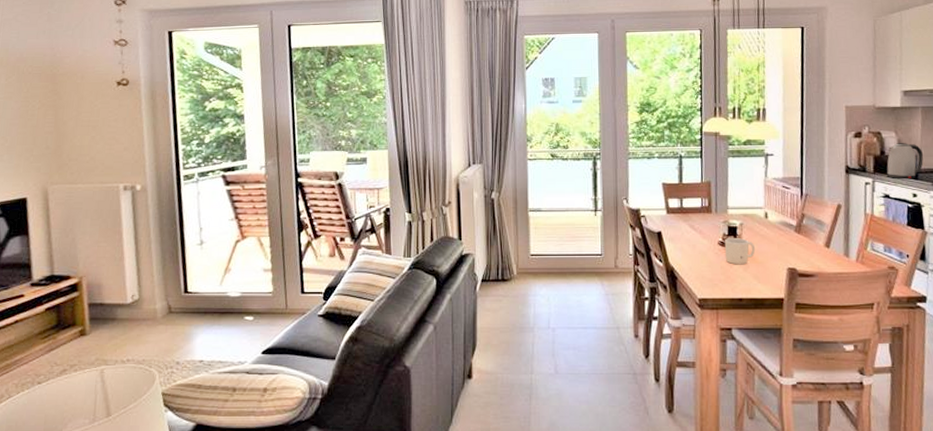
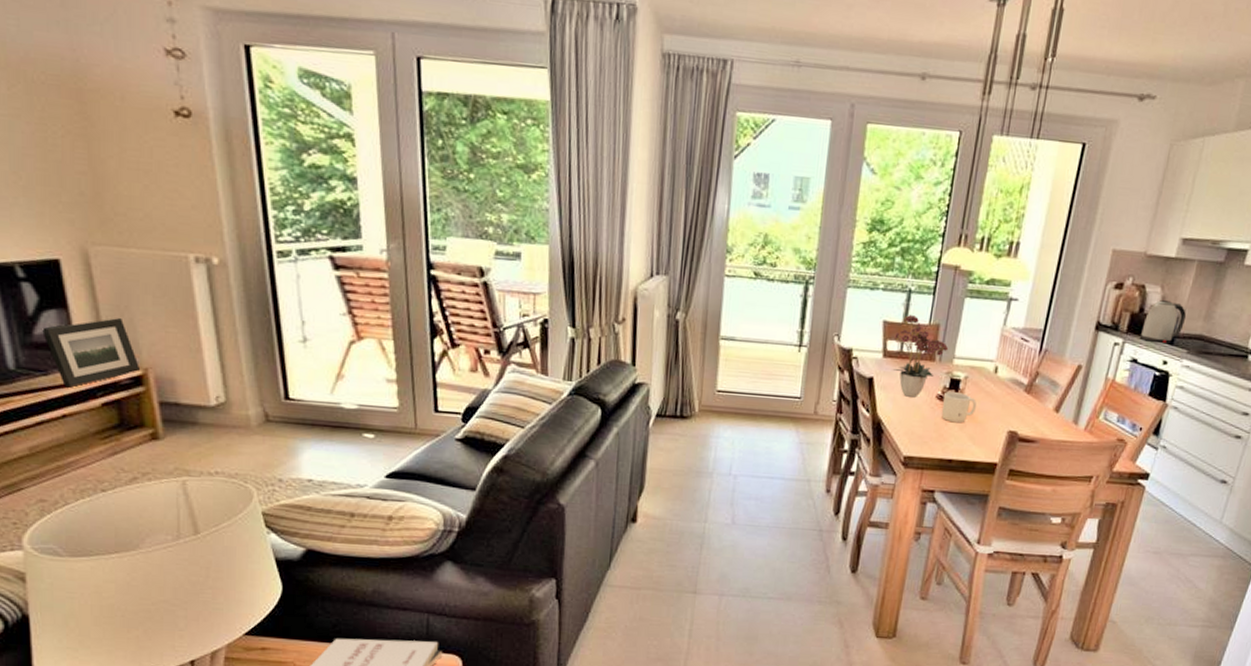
picture frame: none [8,239,77,298] -> present [42,318,141,388]
flower arrangement: none [674,176,722,246] -> present [892,315,949,398]

